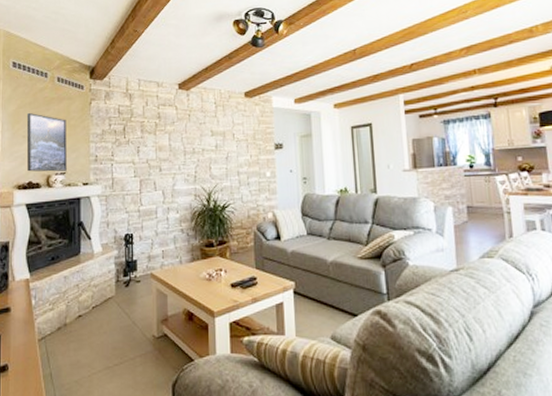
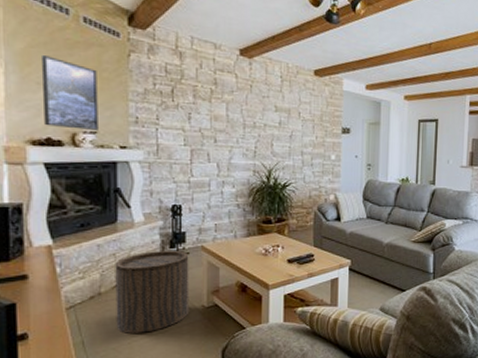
stool: none [78,278,142,365] -> present [115,250,190,333]

